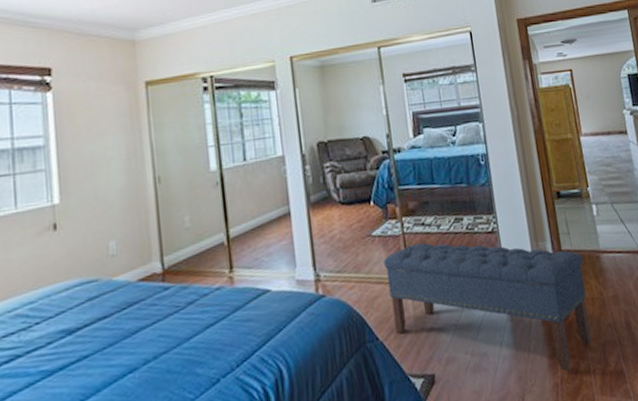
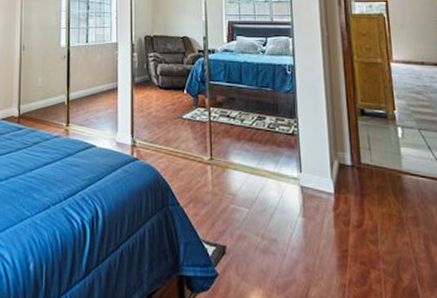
bench: present [384,242,591,372] -> none [191,131,385,276]

